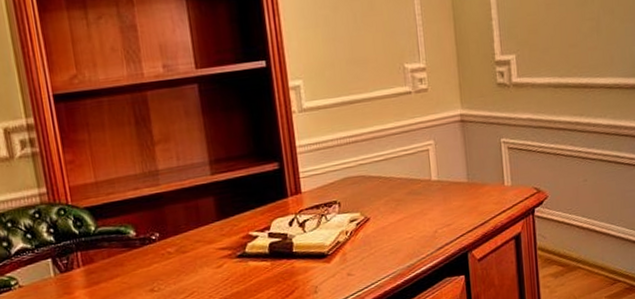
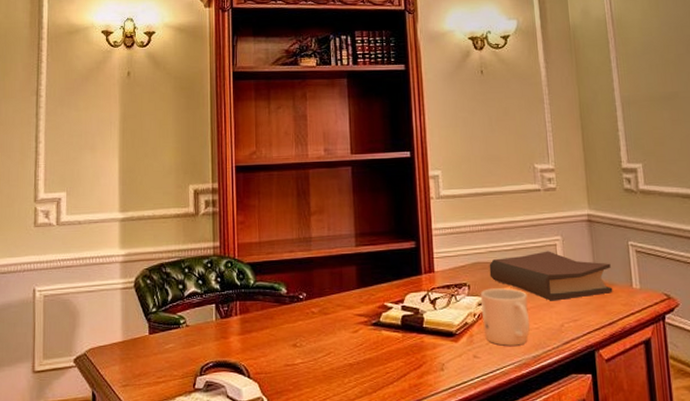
mug: none [351,200,404,260] -> present [480,288,530,346]
hardback book: none [359,157,486,209] -> present [489,251,613,301]

